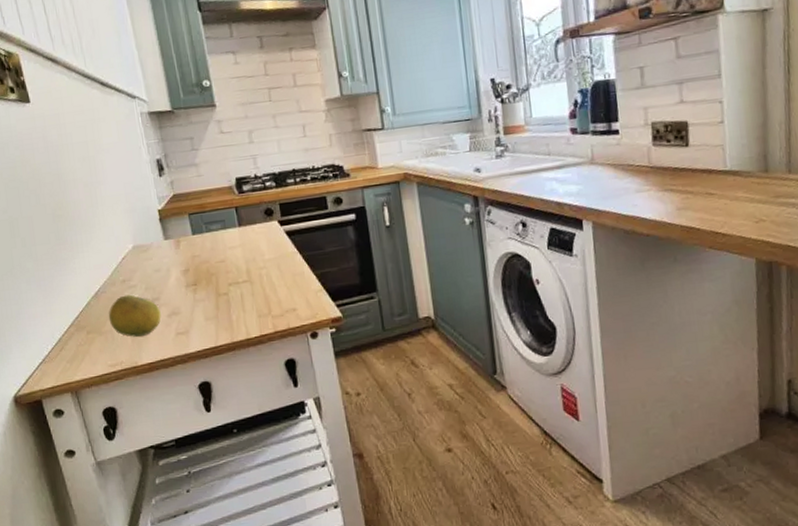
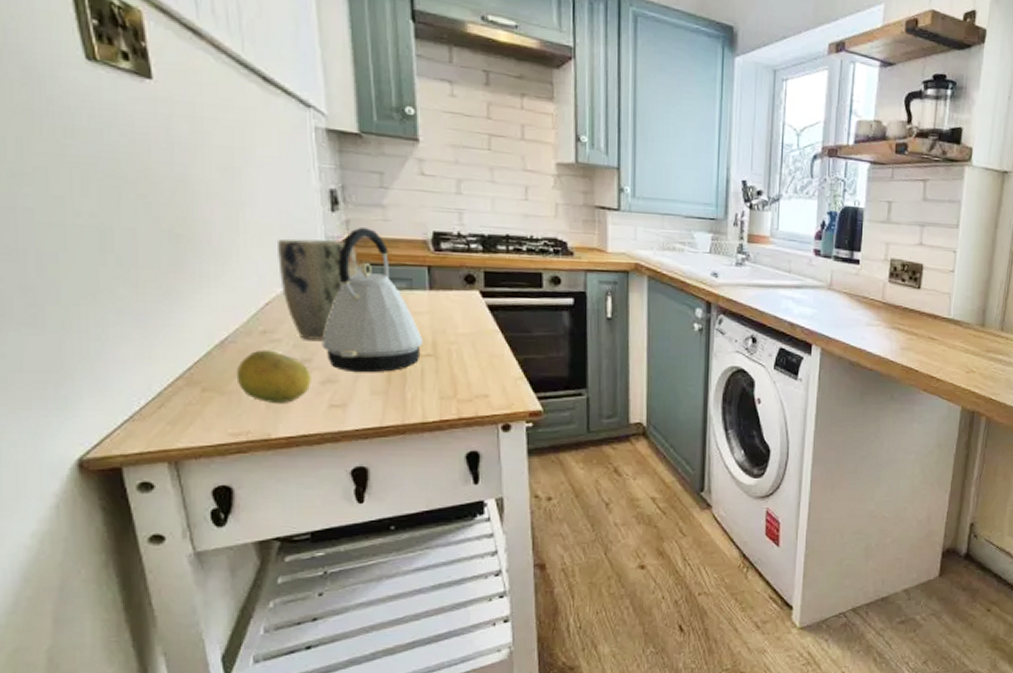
plant pot: none [125,198,184,283] -> present [278,238,358,340]
kettle: none [164,185,239,304] -> present [321,228,423,373]

